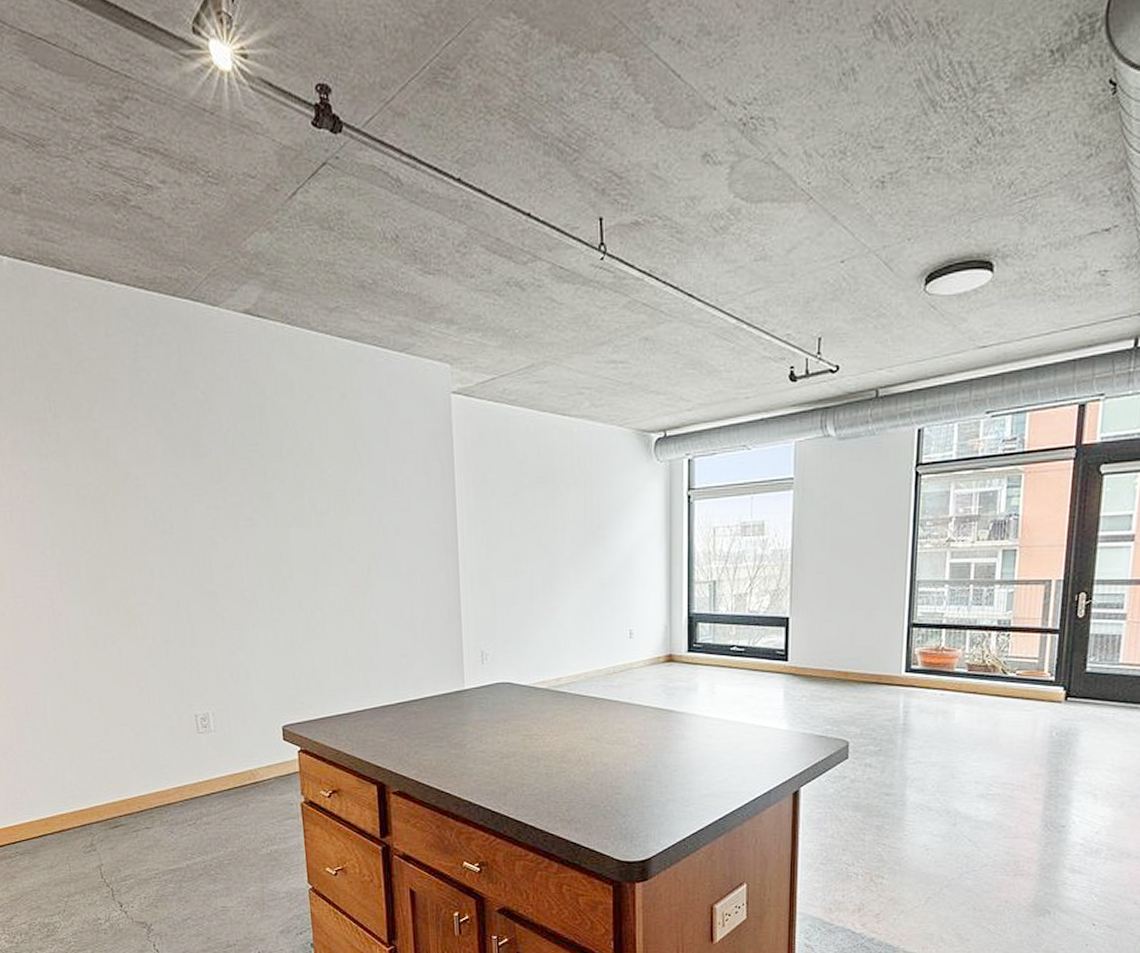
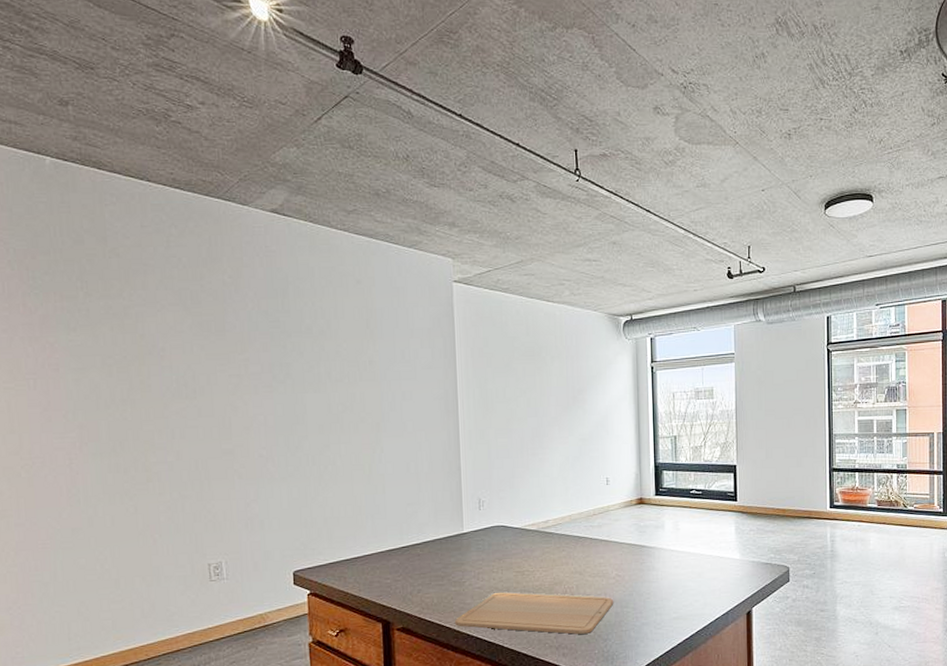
chopping board: none [454,758,635,808] -> present [454,592,614,634]

